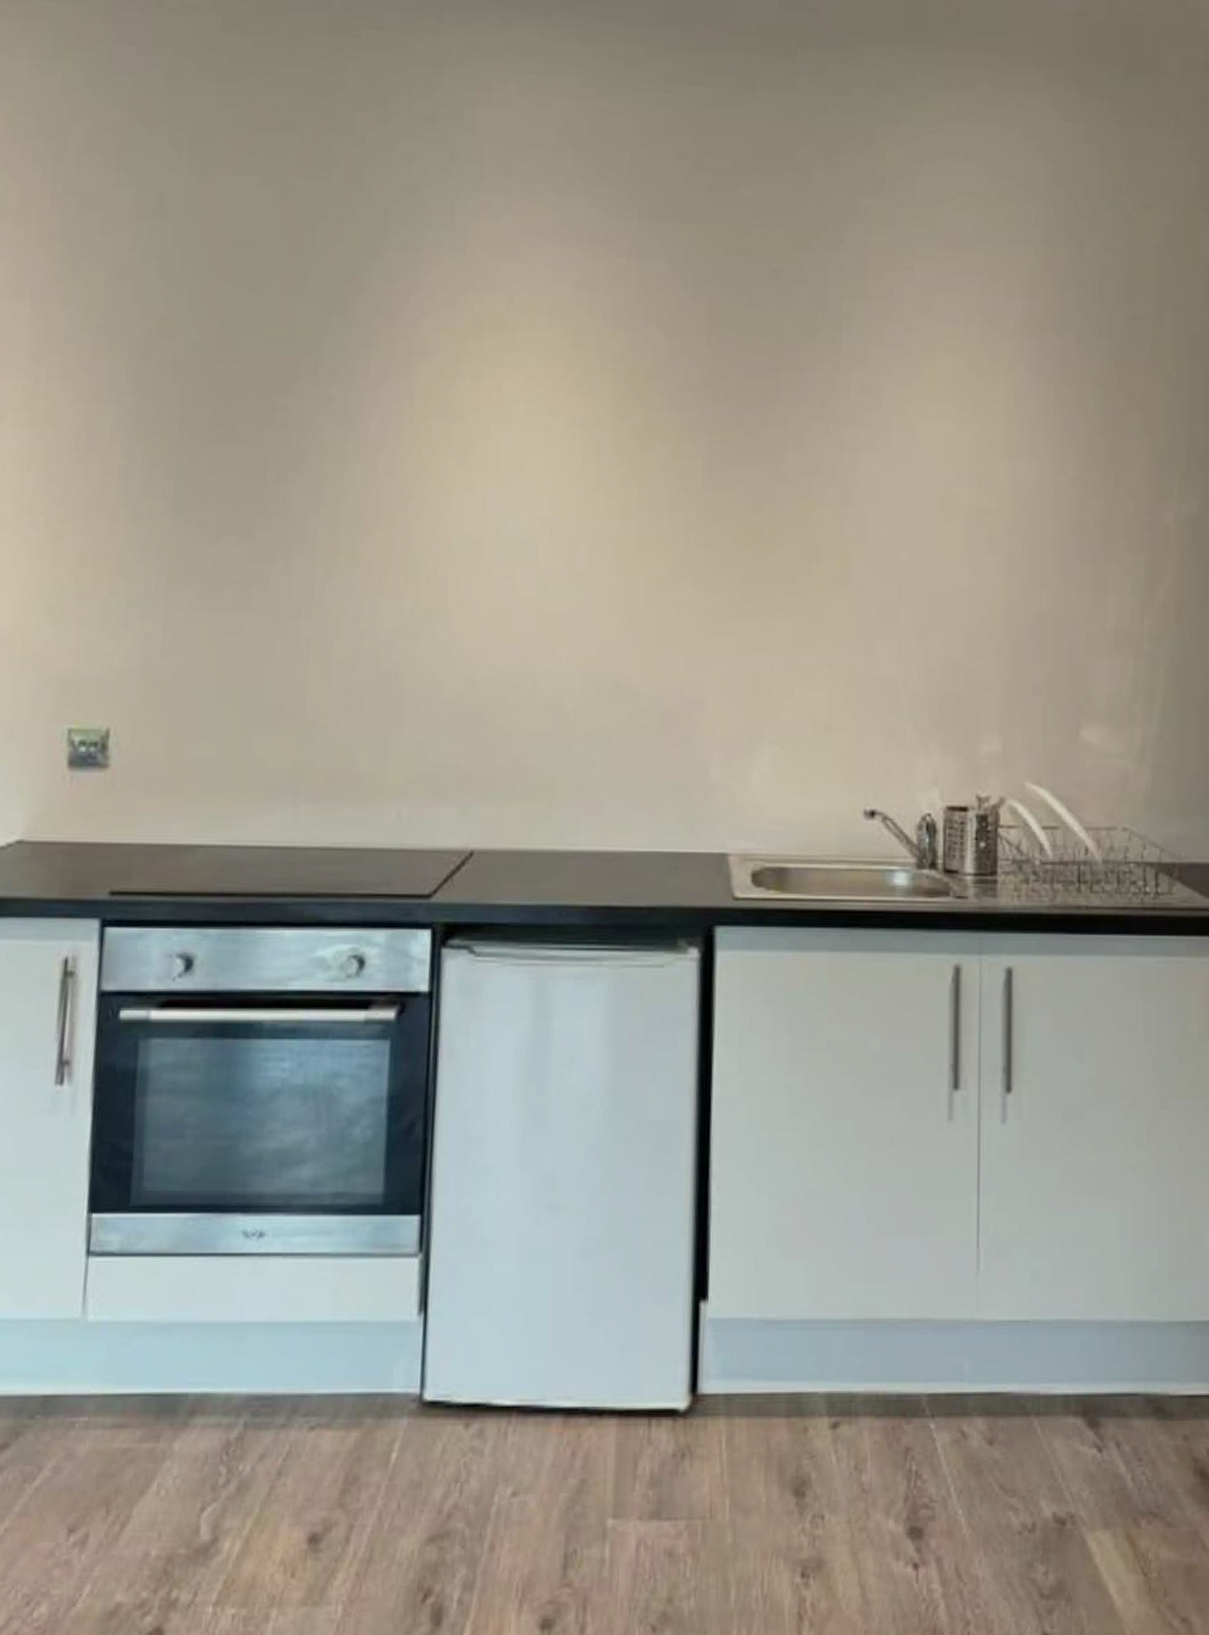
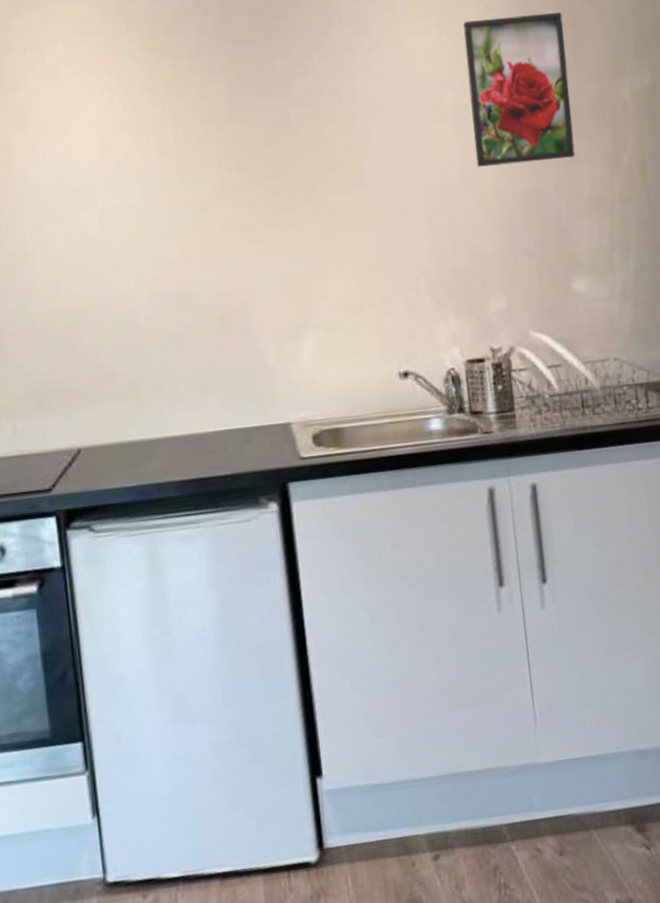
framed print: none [985,411,1105,584] -> present [463,12,575,168]

